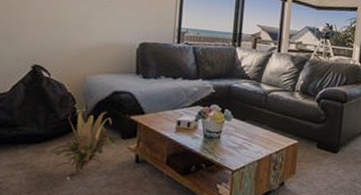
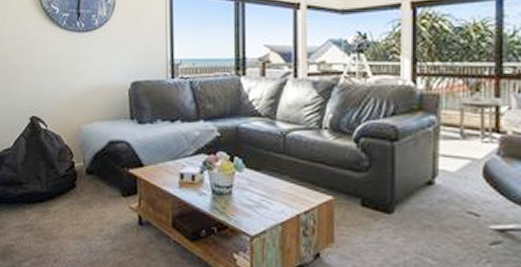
decorative plant: present [48,101,117,177] -> none [52,153,118,241]

